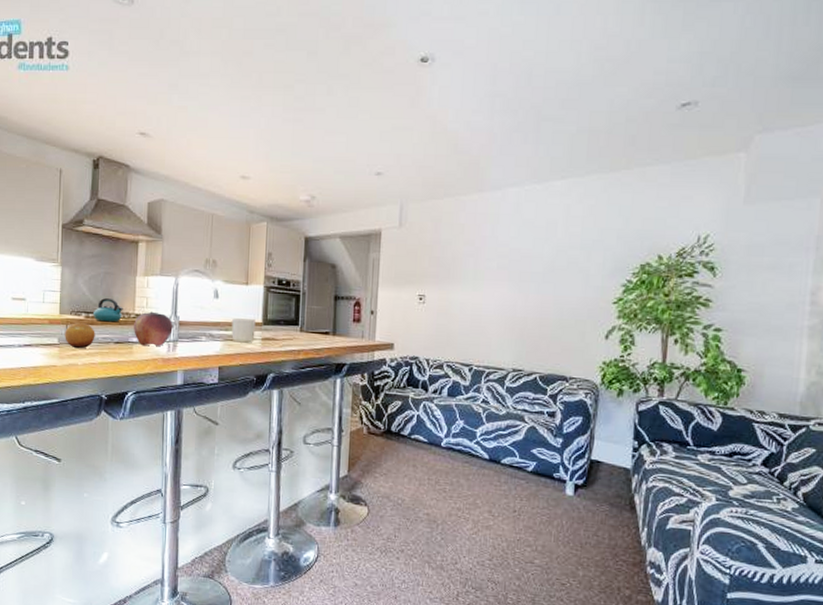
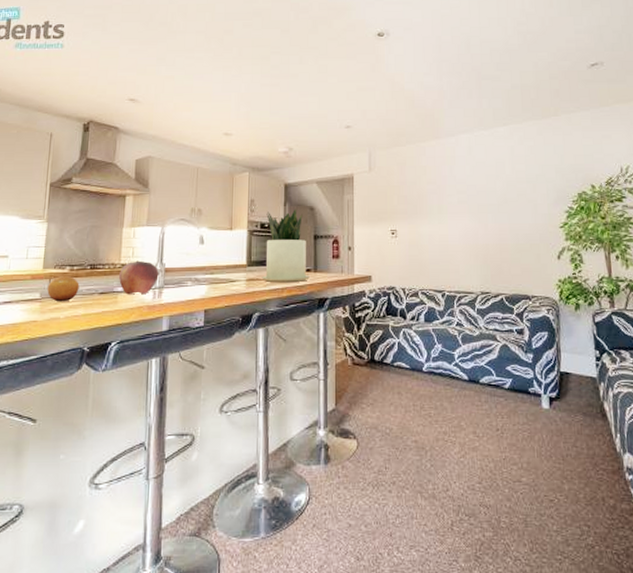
kettle: present [92,297,123,323] -> none [77,249,109,274]
mug: present [231,318,256,343] -> none [217,262,240,285]
planter: none [277,265,328,345] -> present [261,209,310,282]

